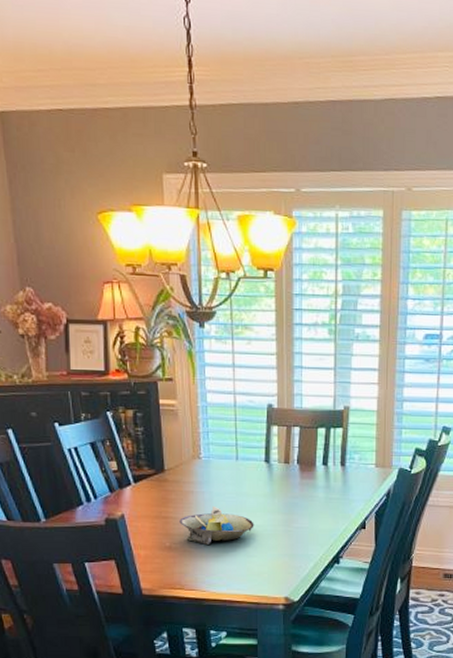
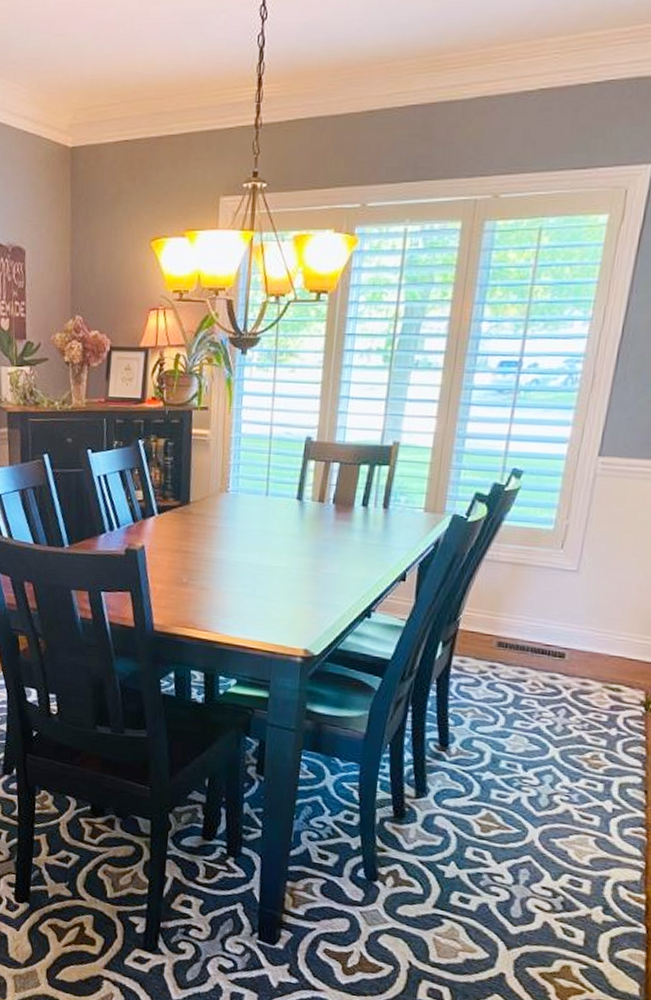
decorative bowl: present [179,506,254,545] -> none [199,543,279,584]

